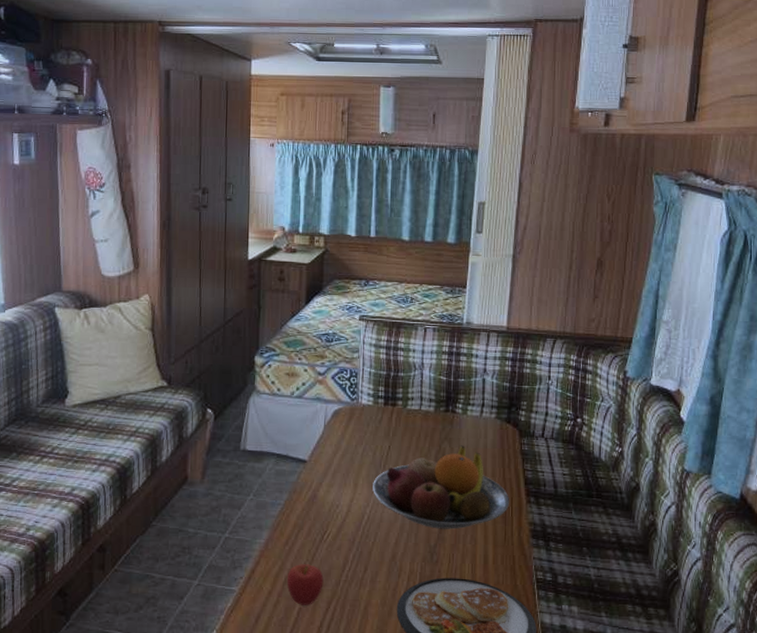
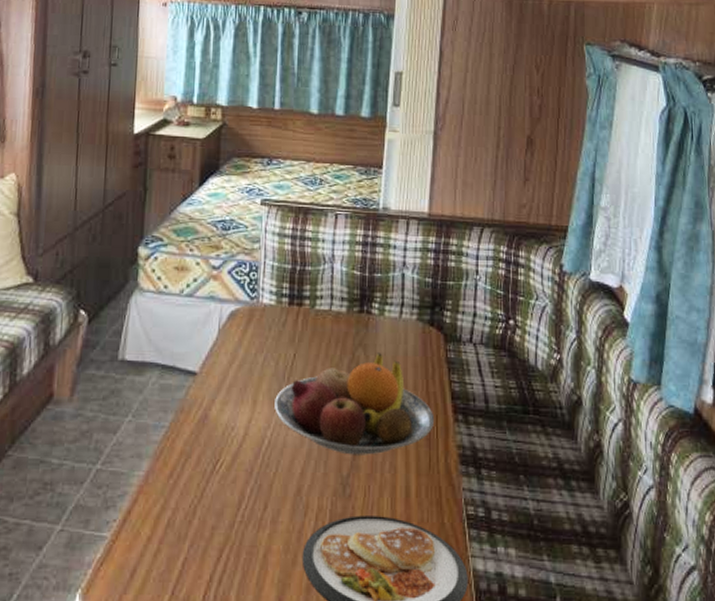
apple: present [286,564,324,605] -> none [169,501,215,554]

